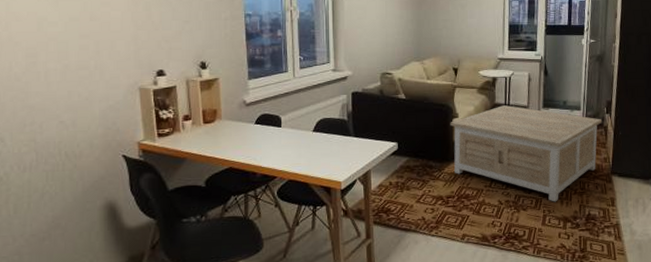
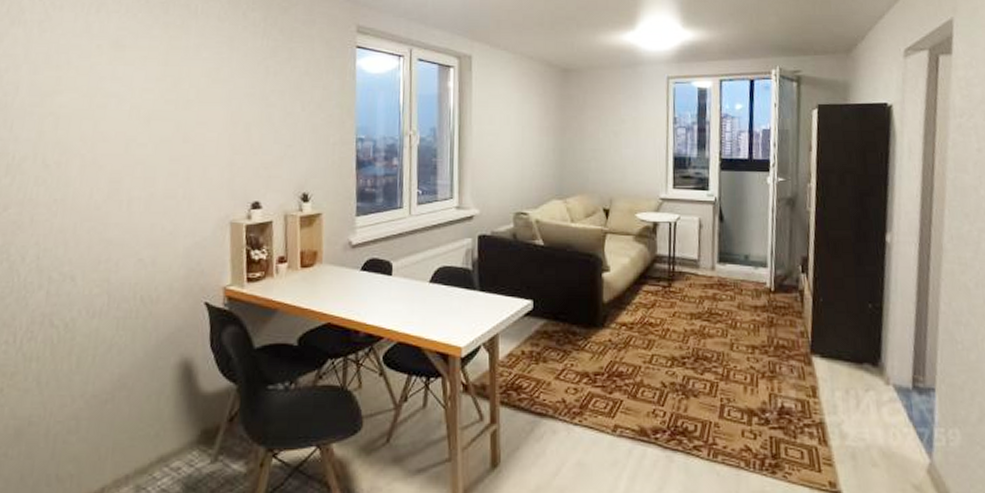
coffee table: present [450,105,602,202] -> none [599,258,797,388]

